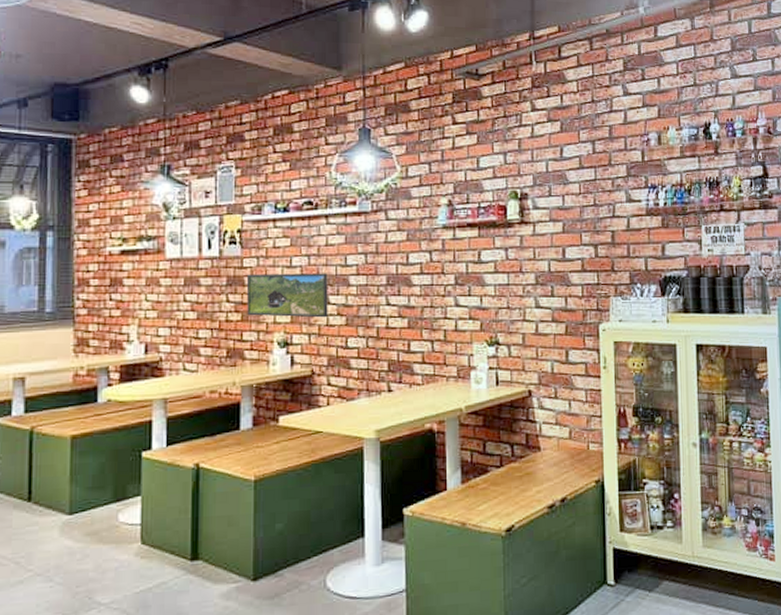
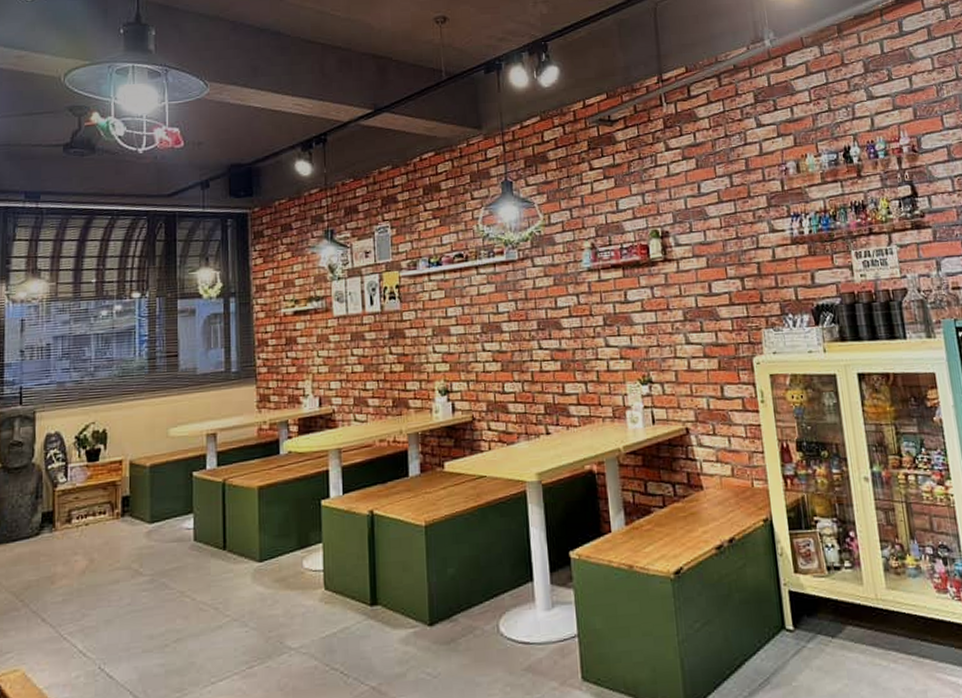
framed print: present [246,273,328,318] -> none [406,321,484,367]

